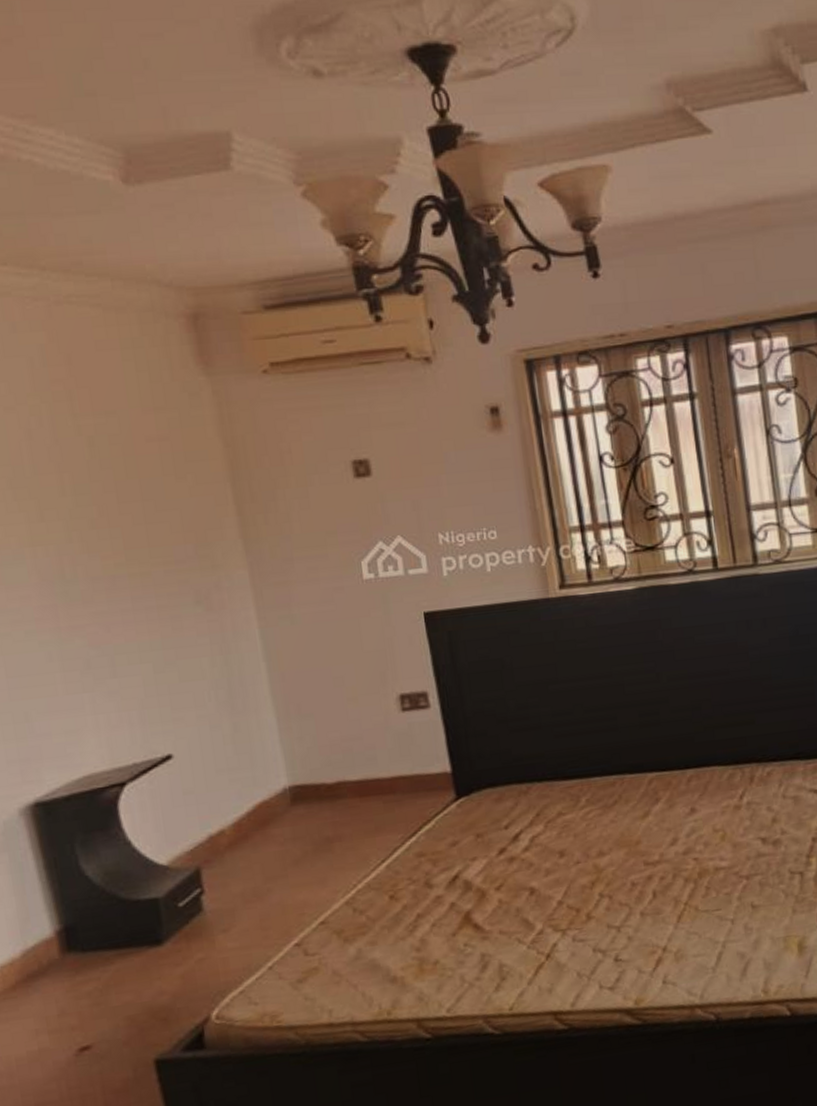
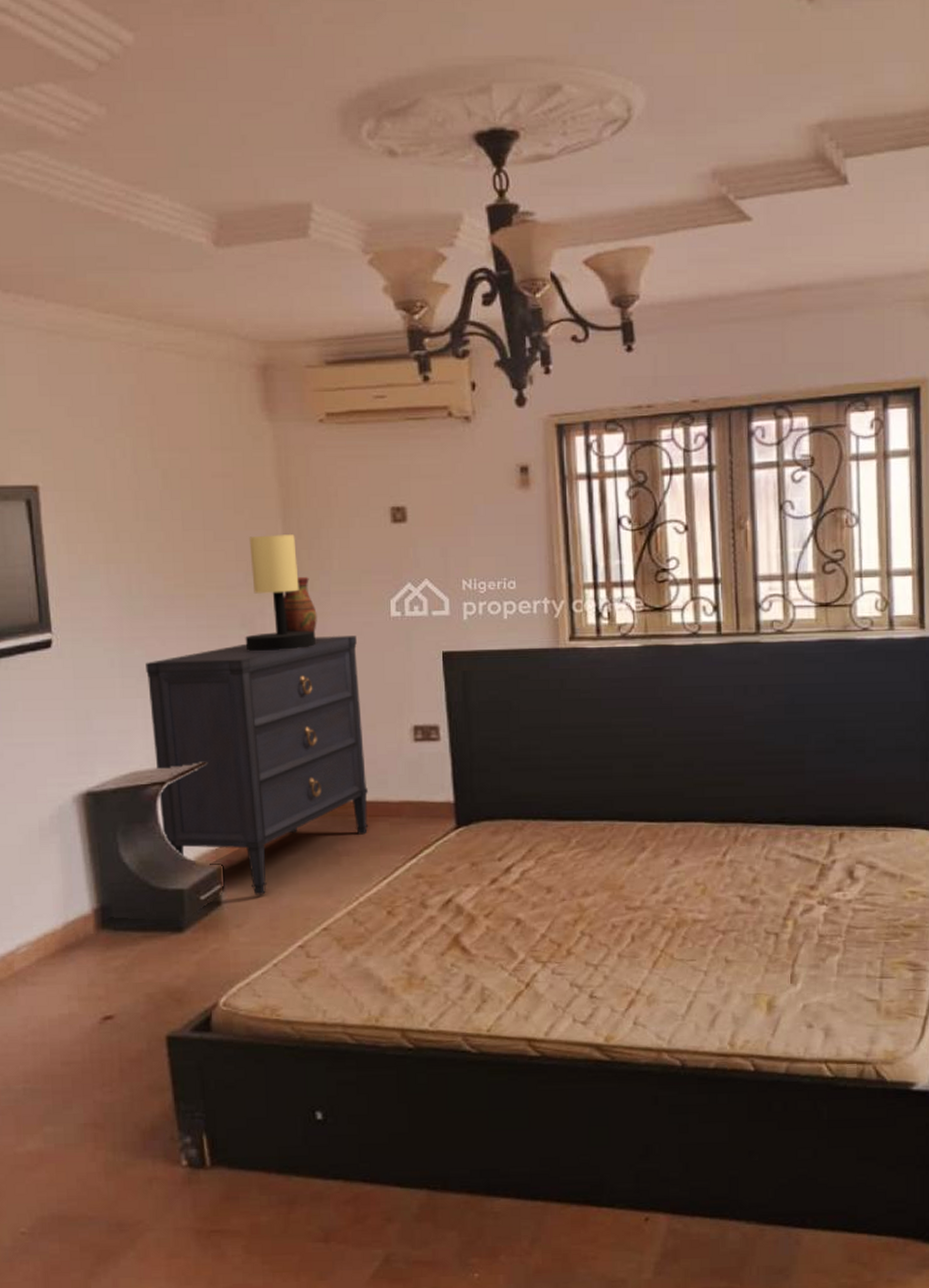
dresser: none [89,603,361,896] -> present [146,636,369,895]
table lamp: none [195,498,283,630] -> present [245,534,317,651]
vase: none [241,544,282,607] -> present [284,577,317,633]

